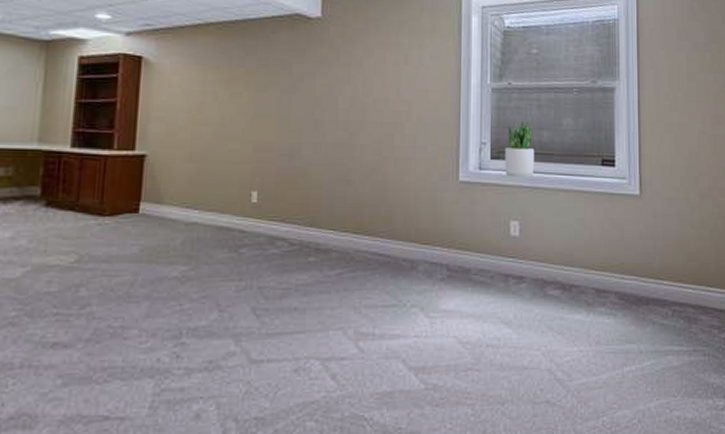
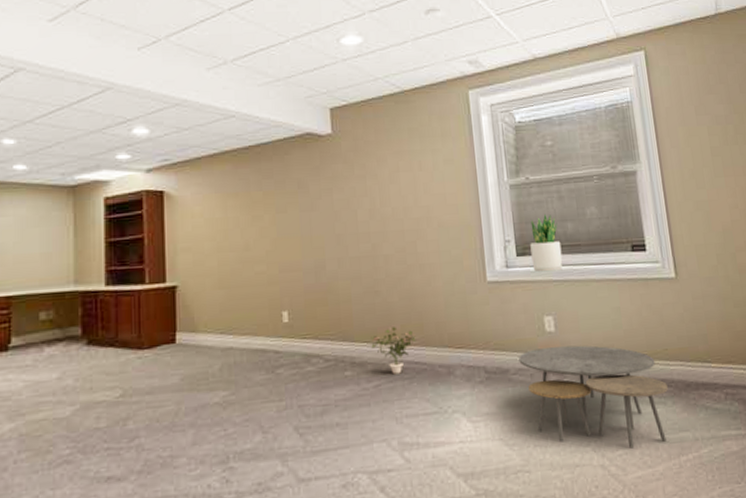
potted plant: none [338,217,383,264] -> present [370,327,416,375]
coffee table: none [481,252,620,356] -> present [519,345,668,449]

